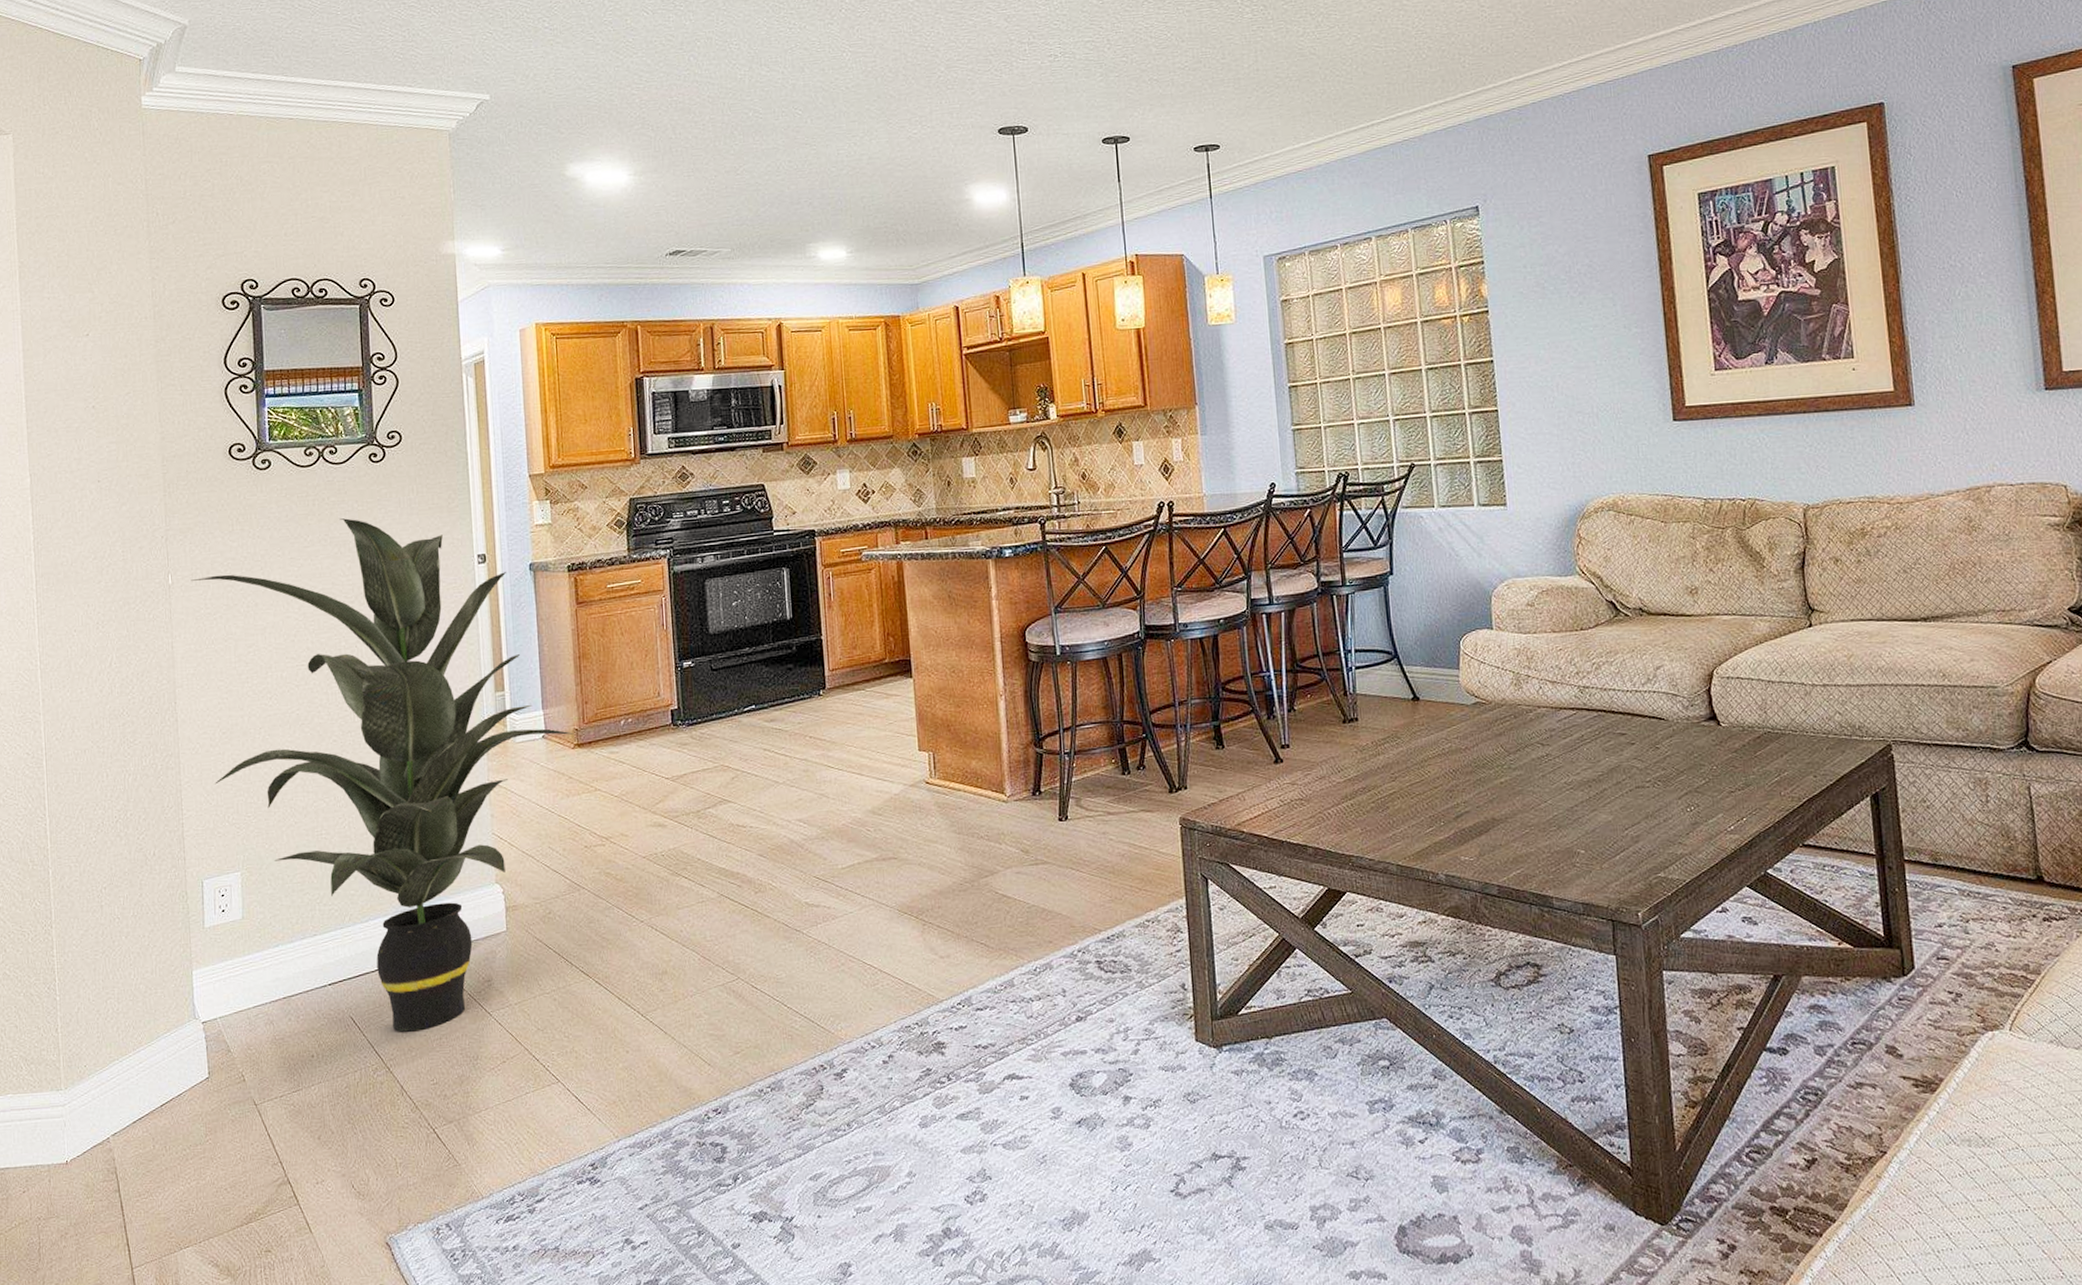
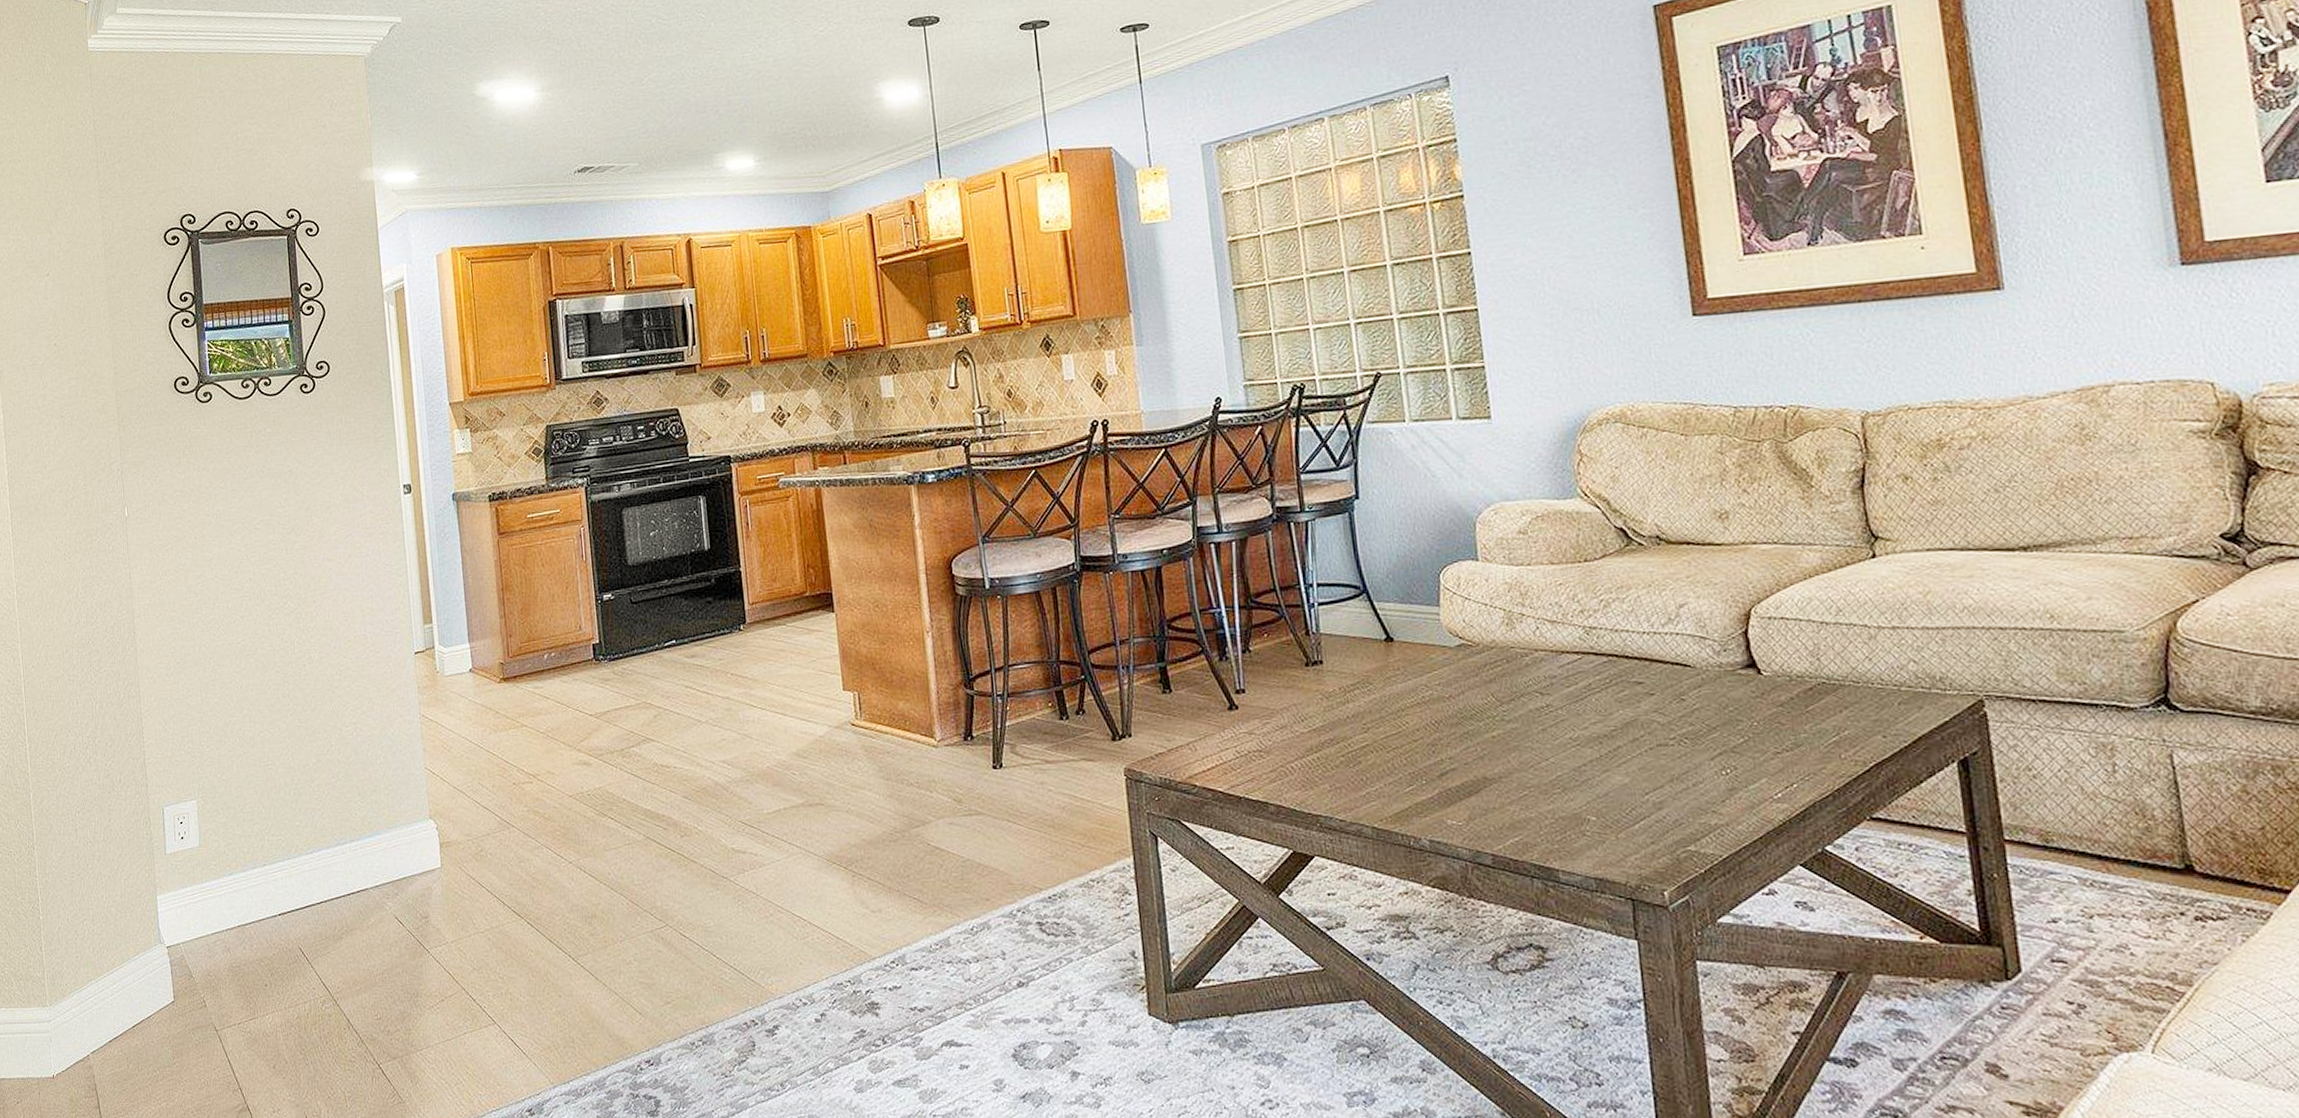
indoor plant: present [191,518,574,1032] -> none [144,449,500,965]

